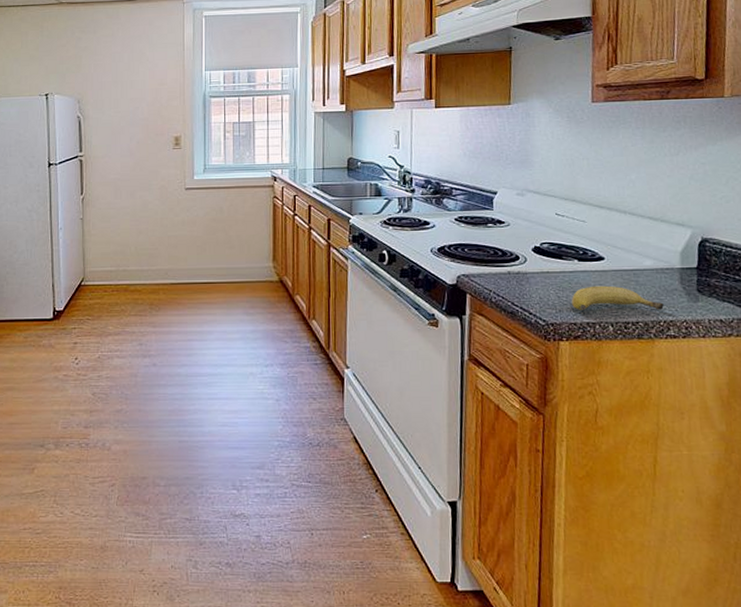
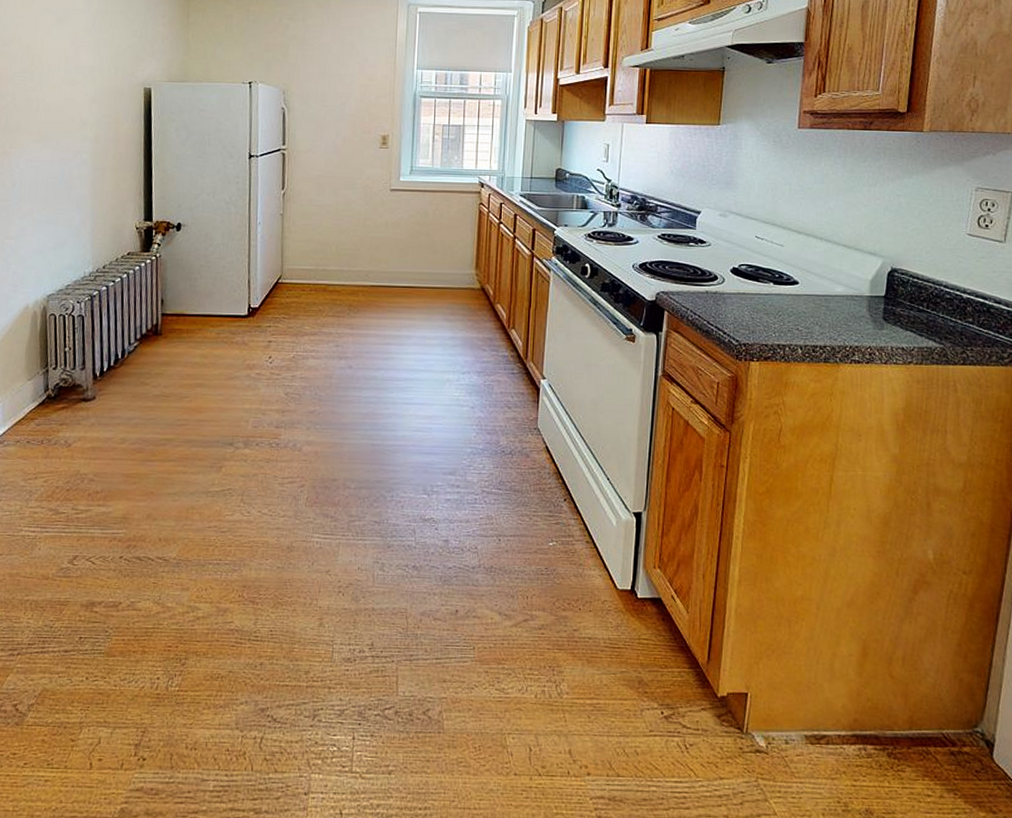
fruit: present [572,285,664,310] -> none [765,309,851,336]

